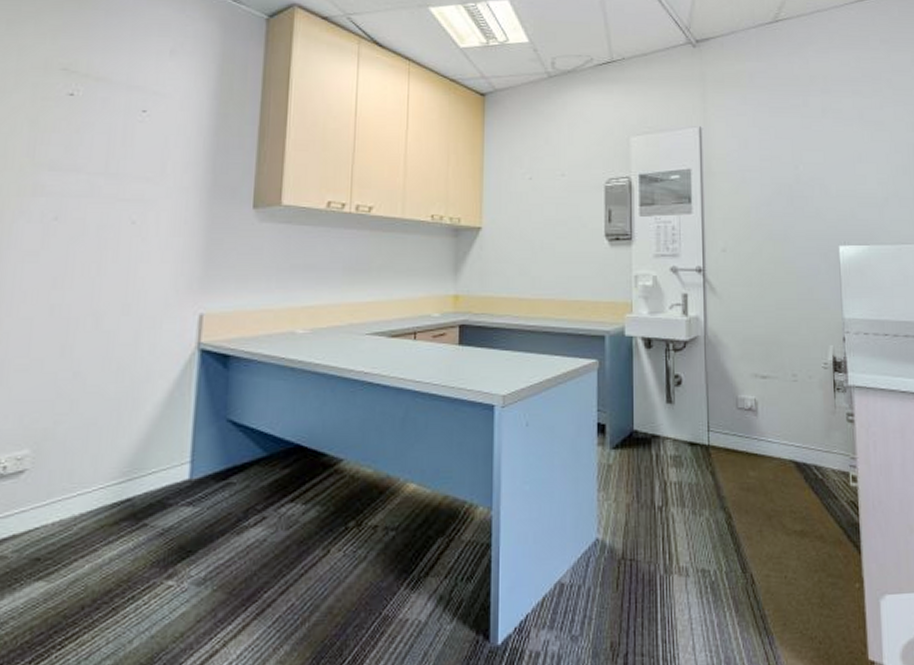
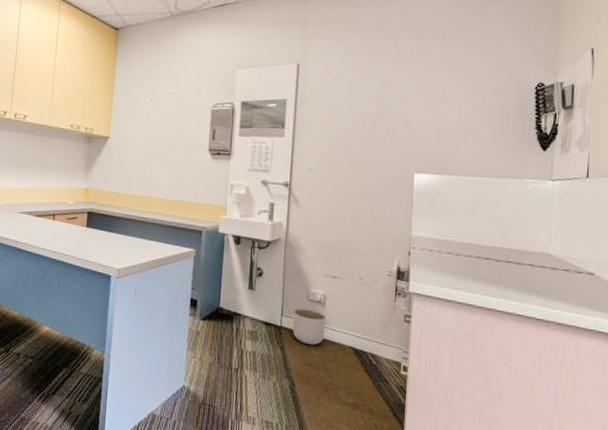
planter: none [721,420,760,465] -> present [292,308,326,346]

